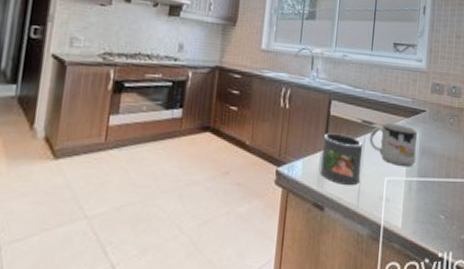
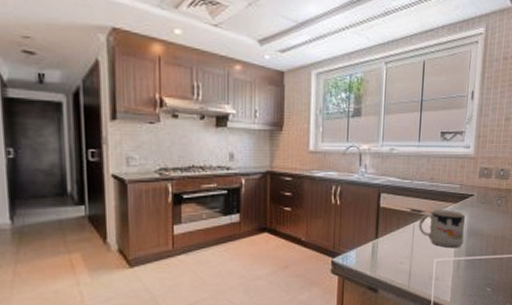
mug: present [320,133,363,186] -> none [372,223,413,269]

